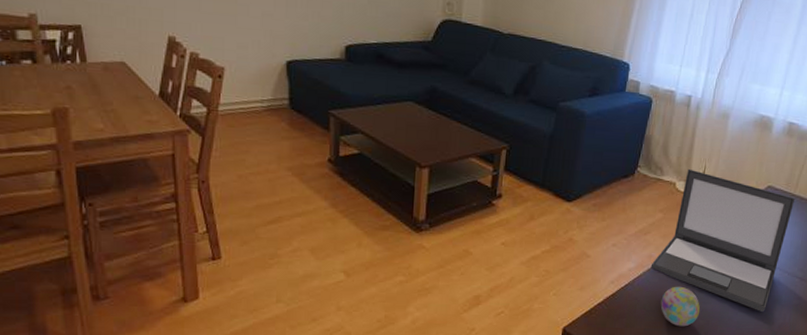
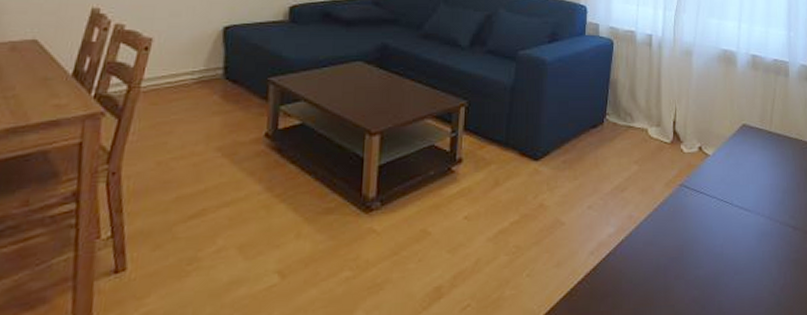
laptop: present [650,168,796,313] -> none [632,112,773,274]
decorative ball: present [660,286,701,327] -> none [648,250,693,302]

